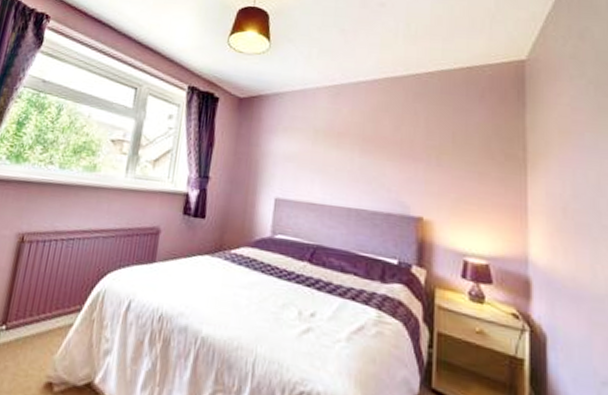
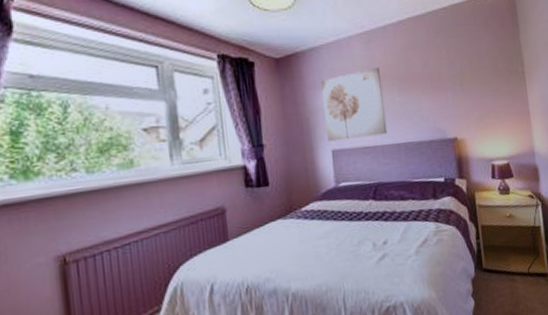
wall art: none [273,122,343,195] -> present [320,67,388,142]

